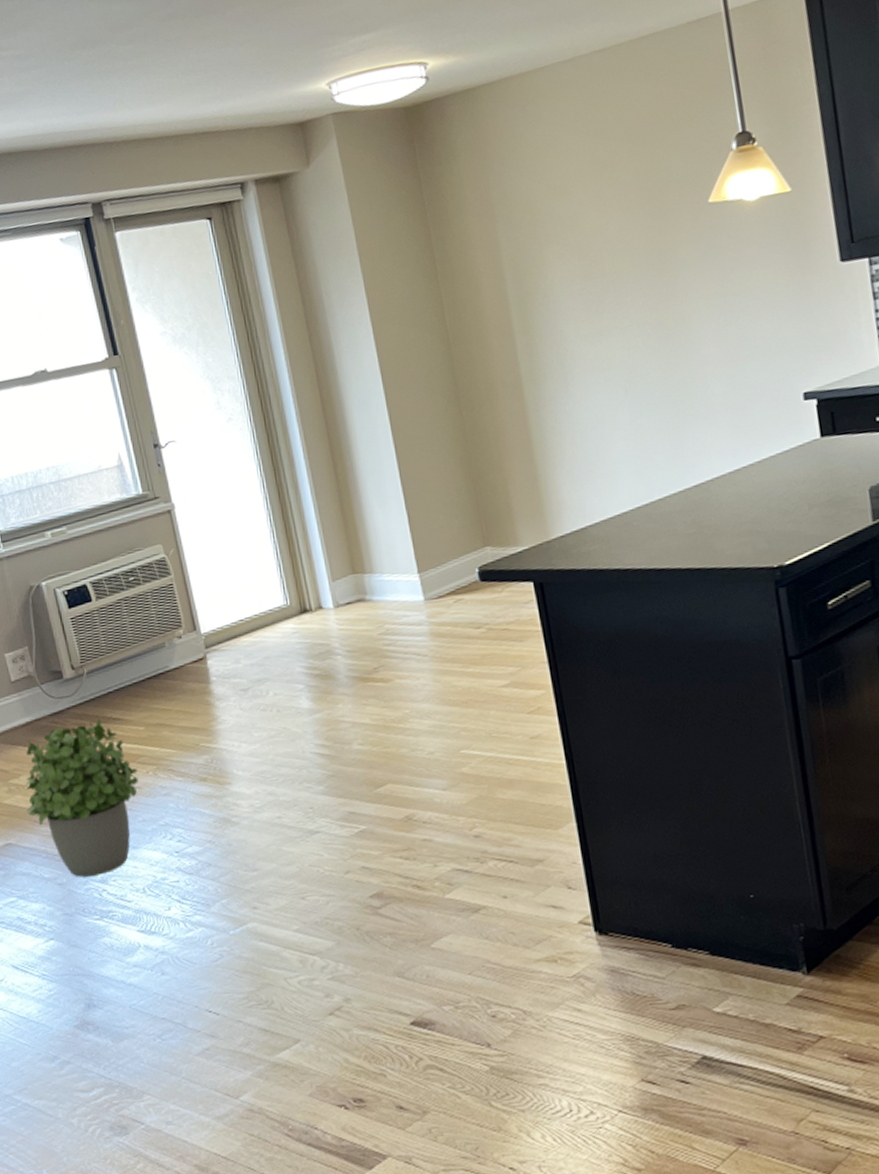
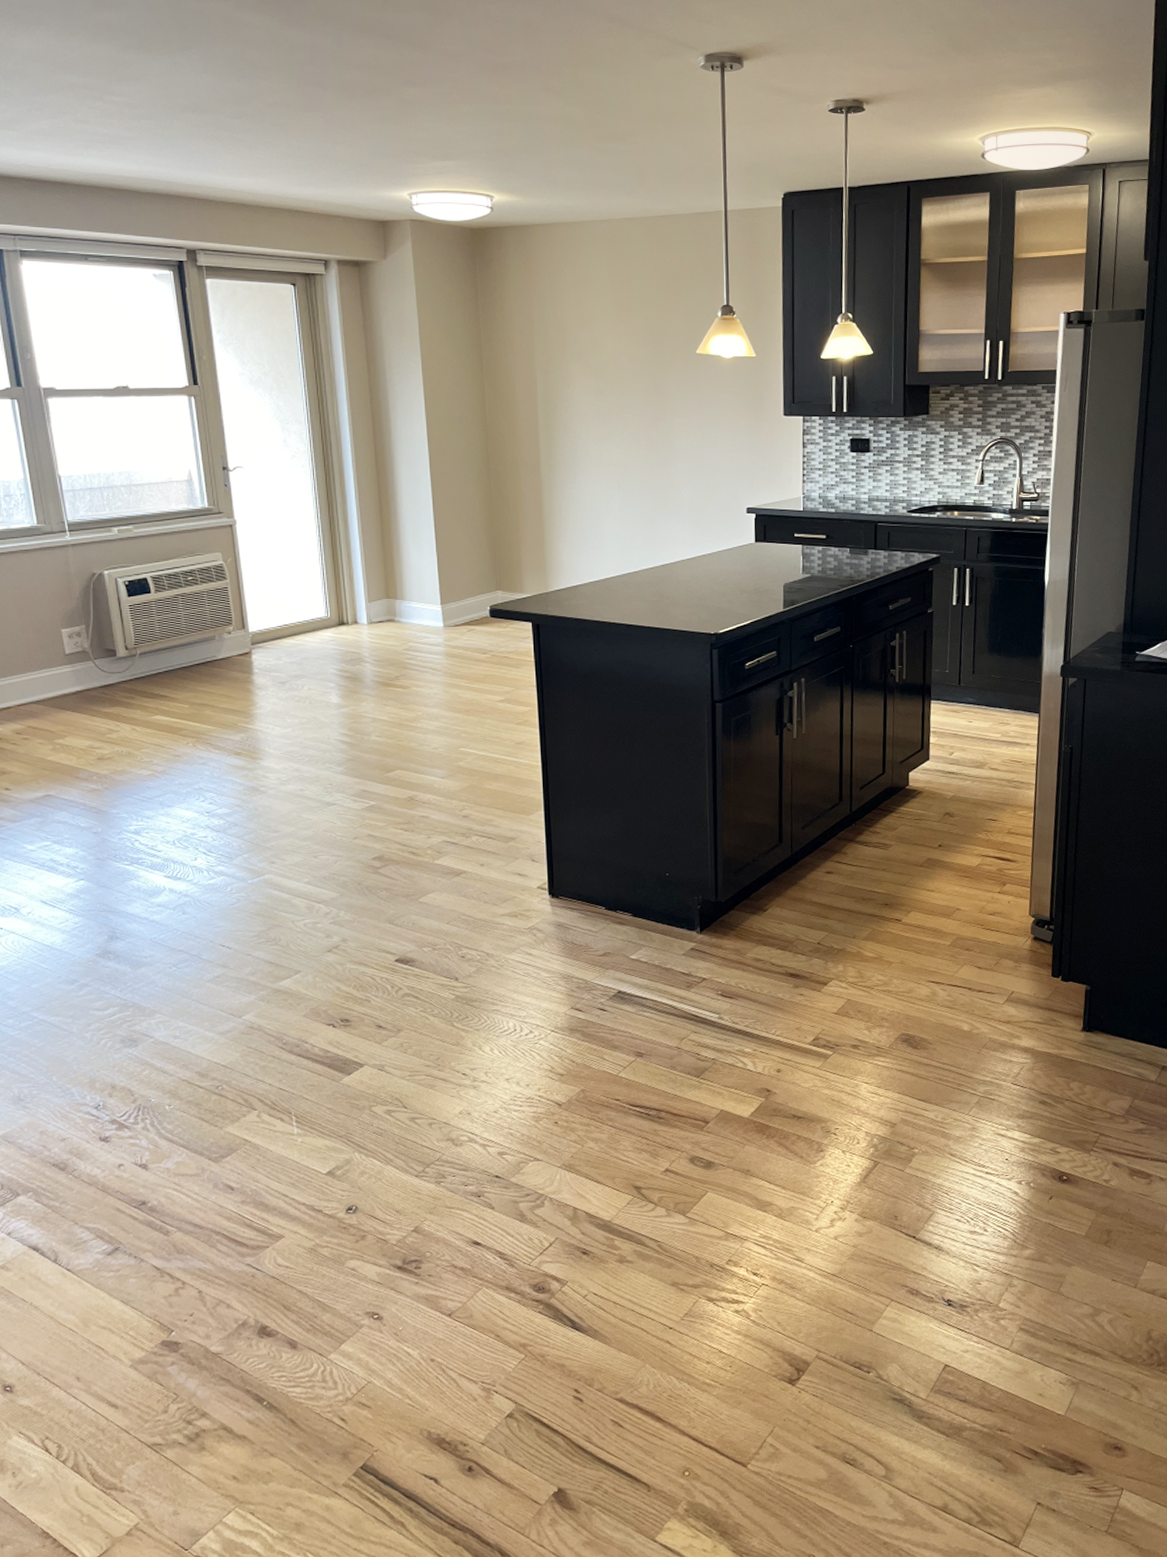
potted plant: present [25,718,138,877] -> none [69,694,178,828]

